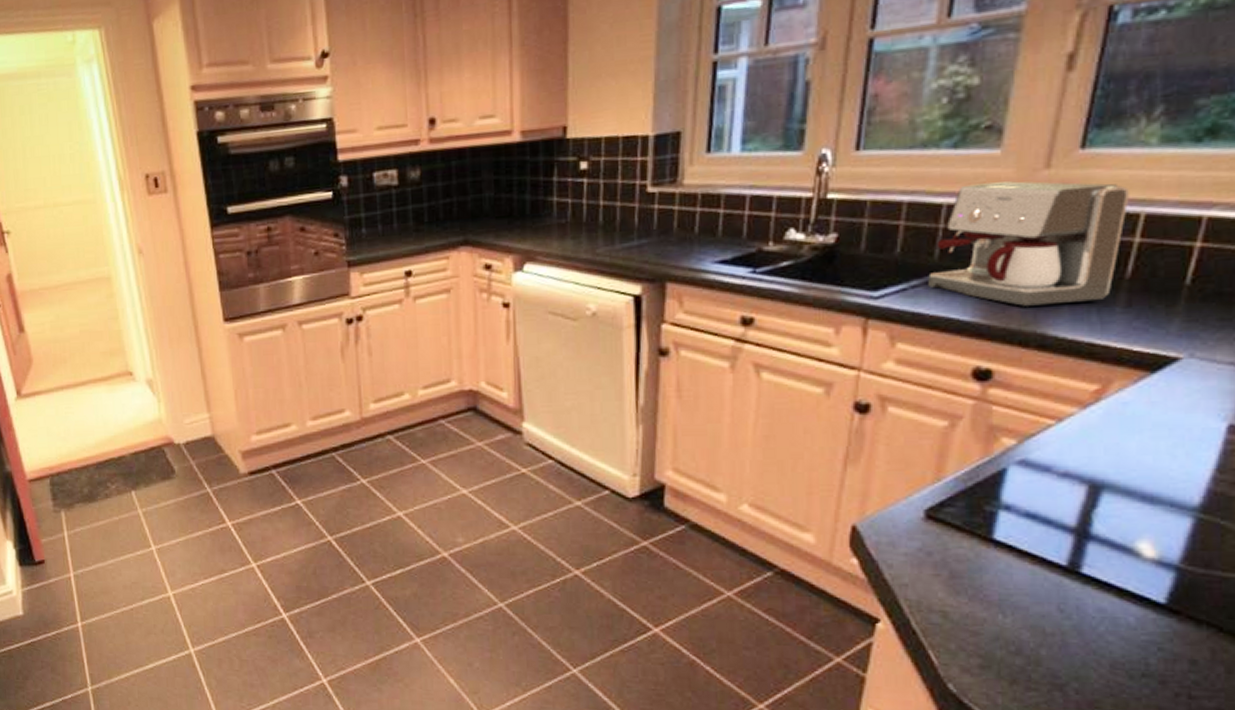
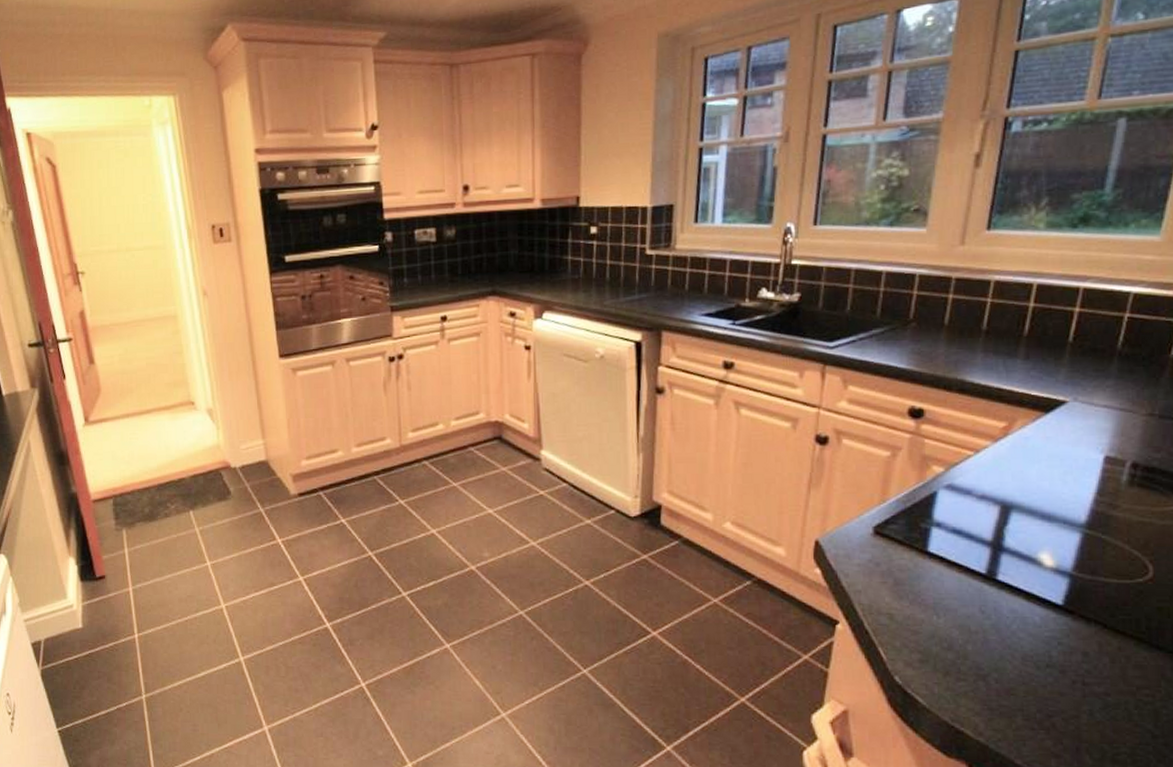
coffee maker: present [928,181,1129,306] -> none [872,254,1025,357]

